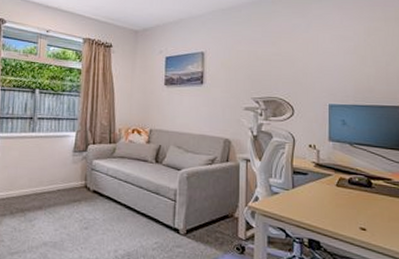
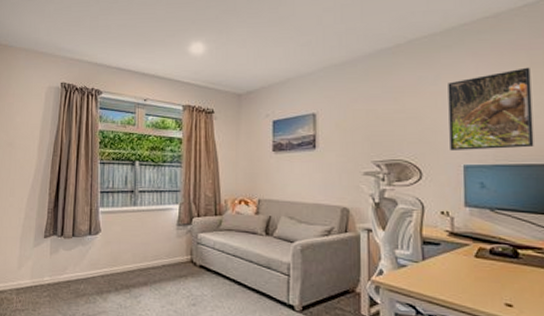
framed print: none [317,21,386,91] -> present [448,67,534,150]

